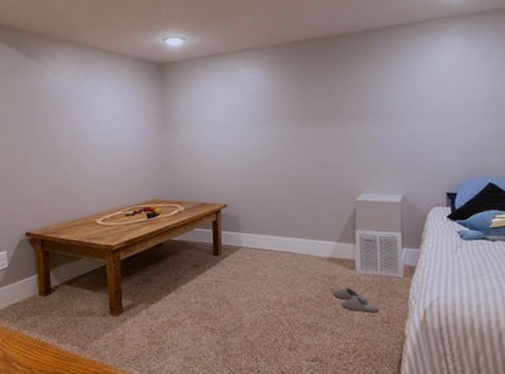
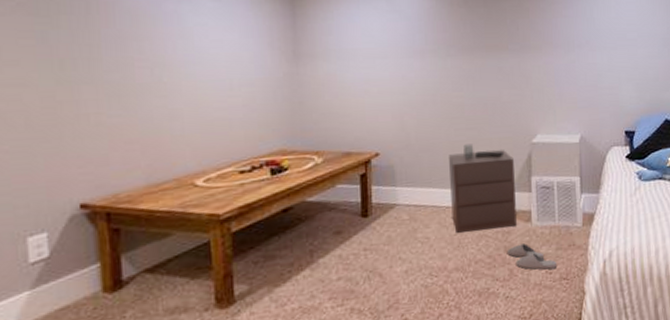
nightstand: none [283,200,342,274] -> present [449,144,517,233]

